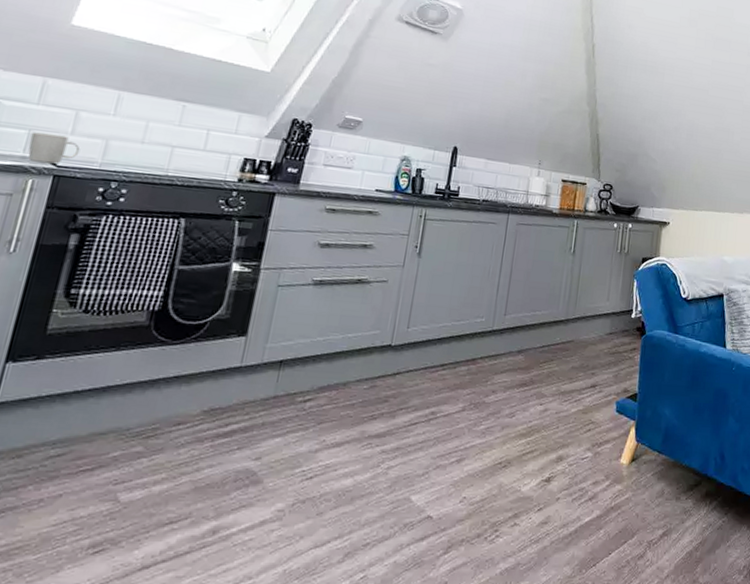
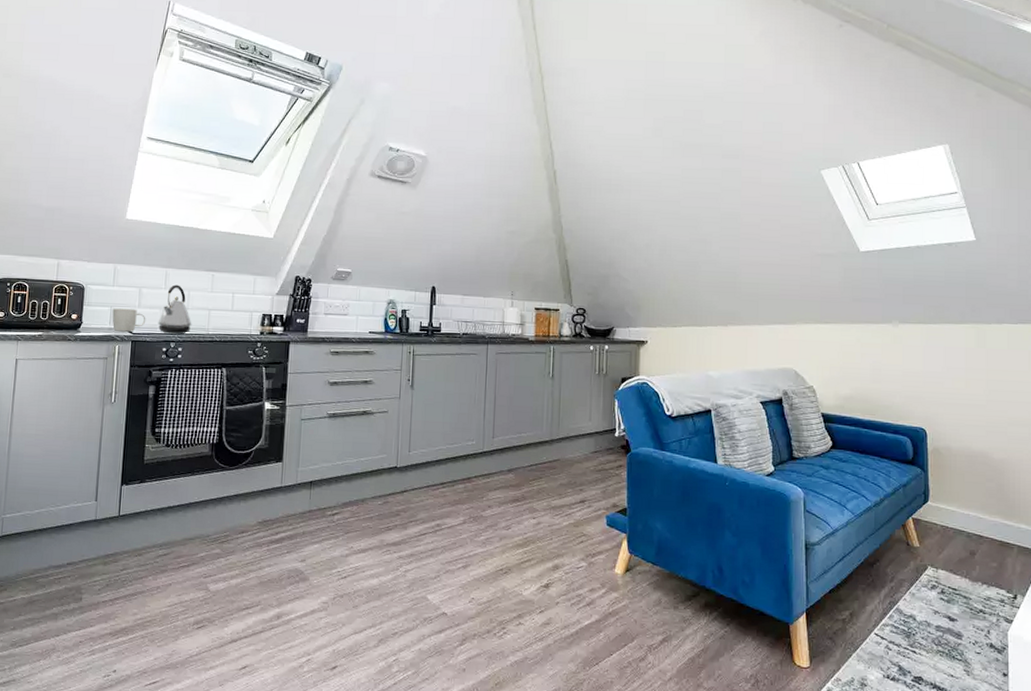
kettle: none [96,111,146,172] -> present [158,284,192,333]

